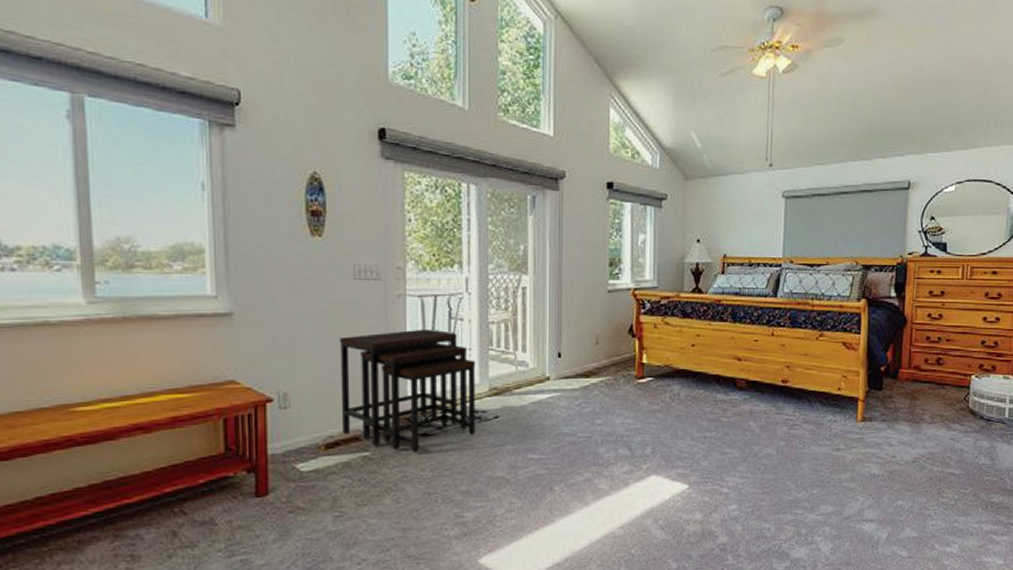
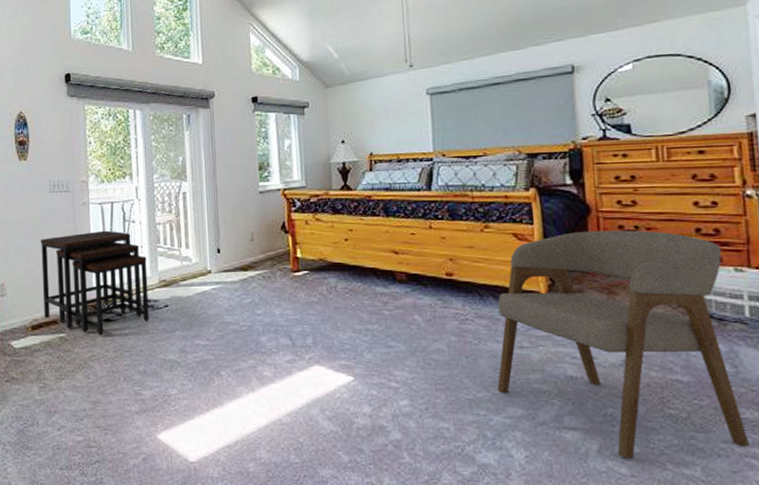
armchair: none [815,341,997,543] -> present [497,230,749,459]

